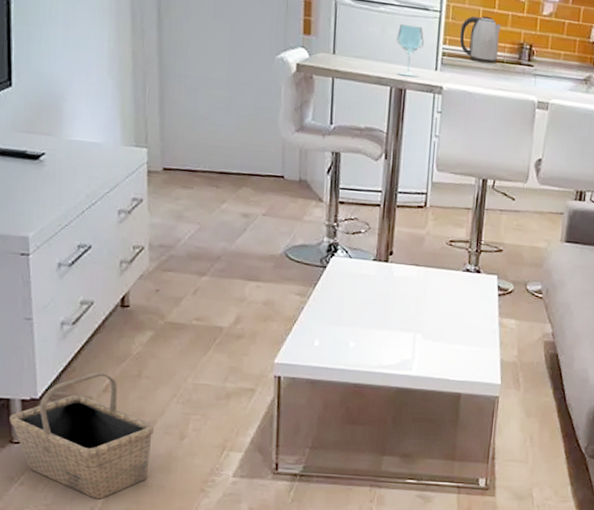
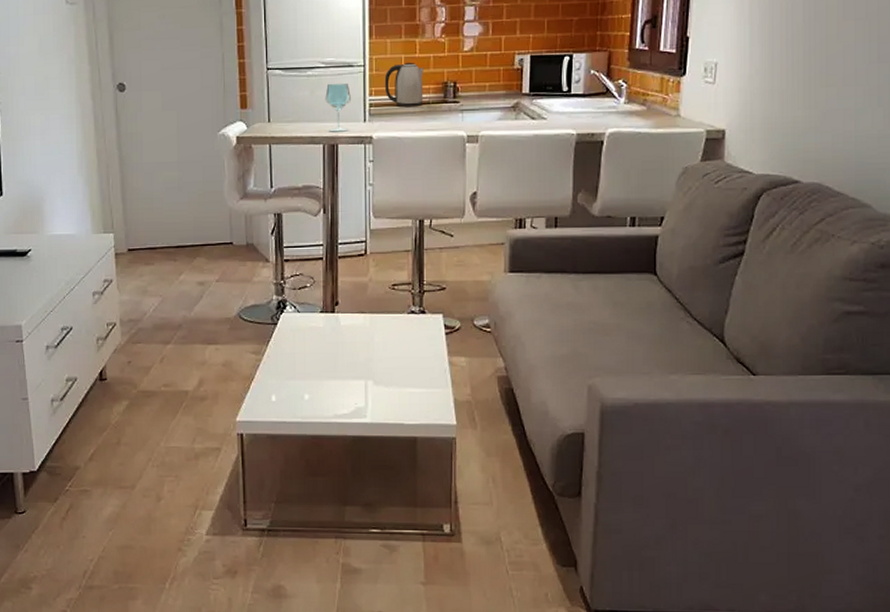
basket: present [9,372,154,499] -> none [14,442,134,562]

